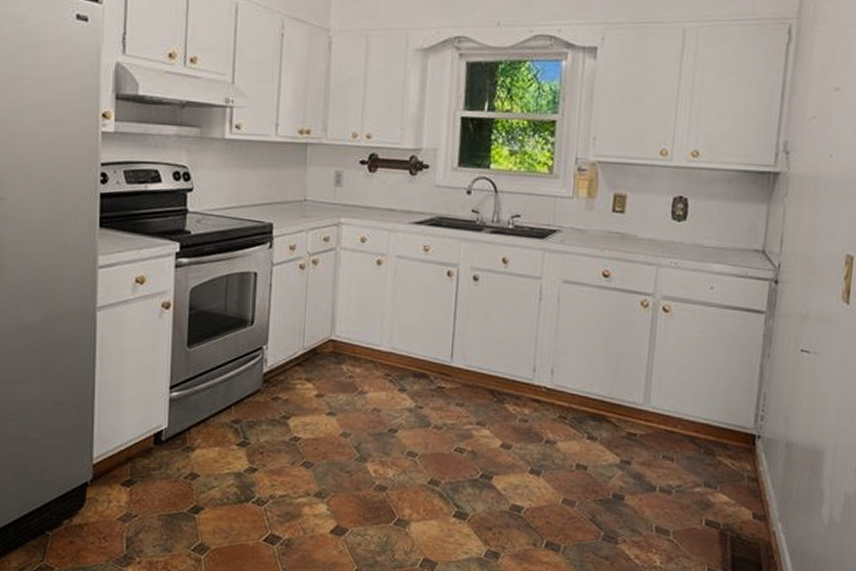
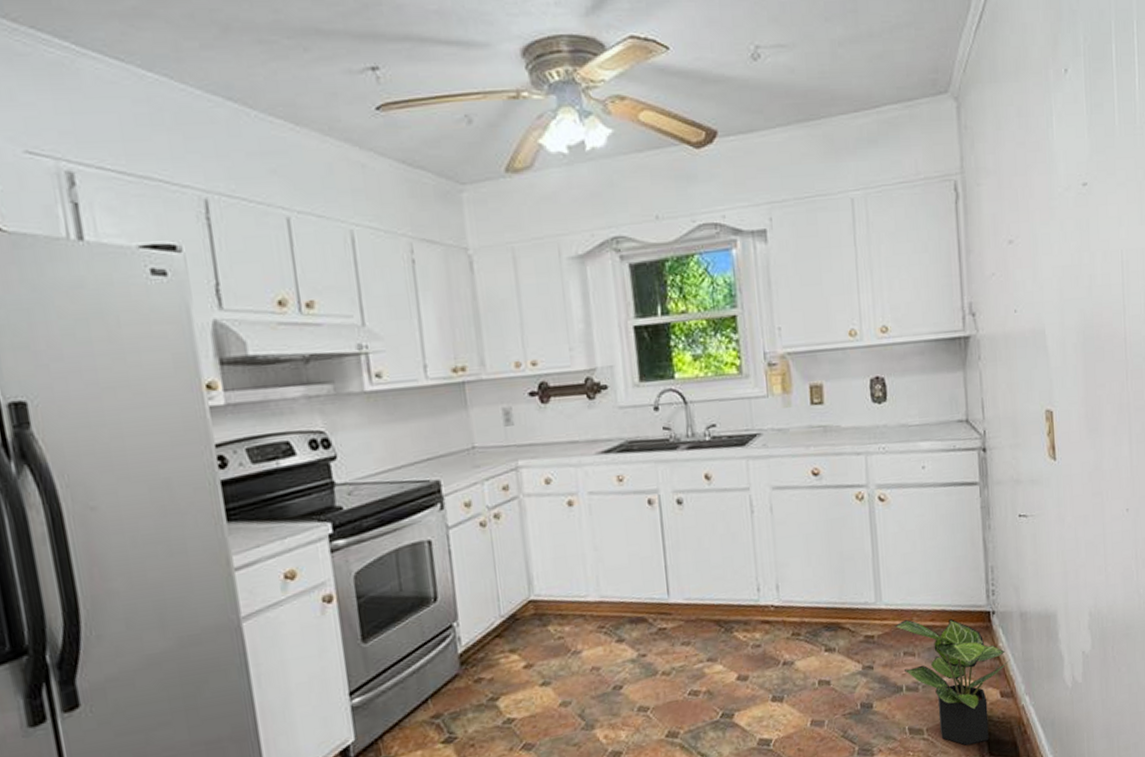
potted plant: none [657,426,769,556] -> present [894,618,1010,746]

